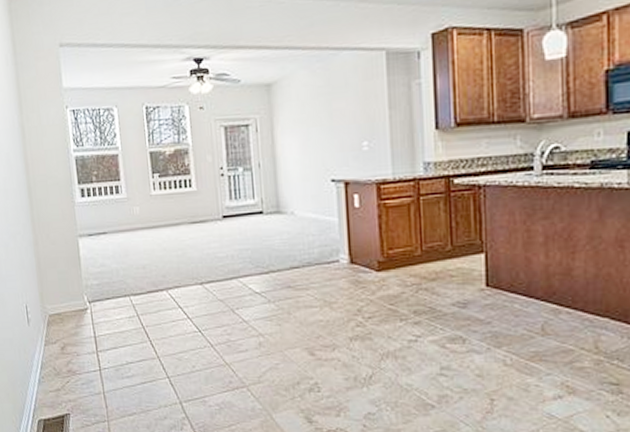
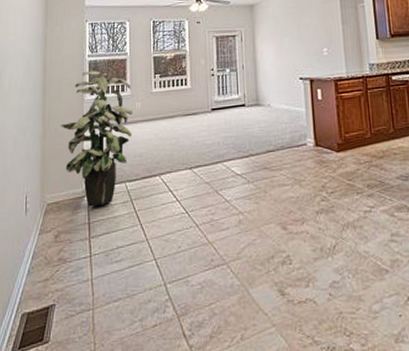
indoor plant: none [53,168,133,320] -> present [61,70,133,207]

